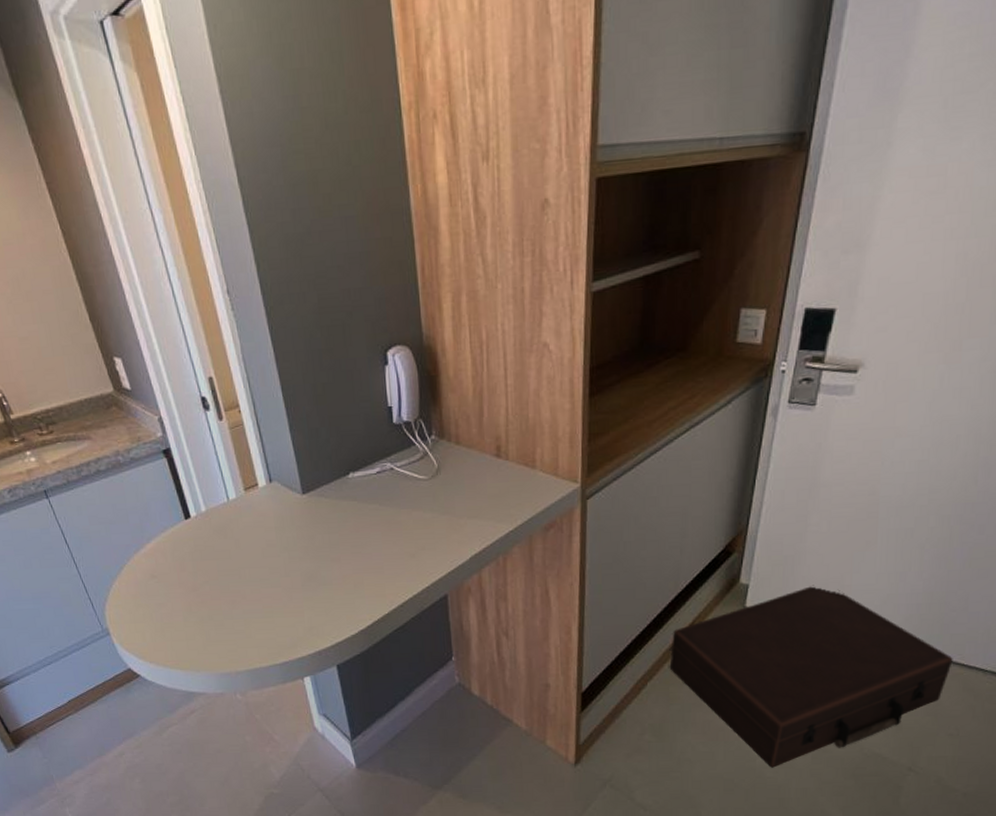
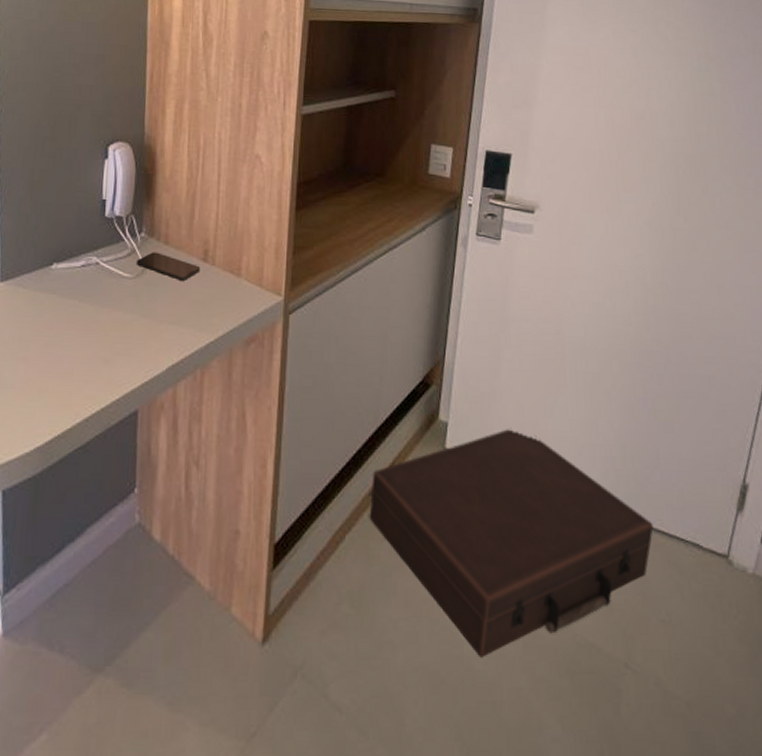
phone: none [429,453,495,477] -> present [136,252,201,280]

